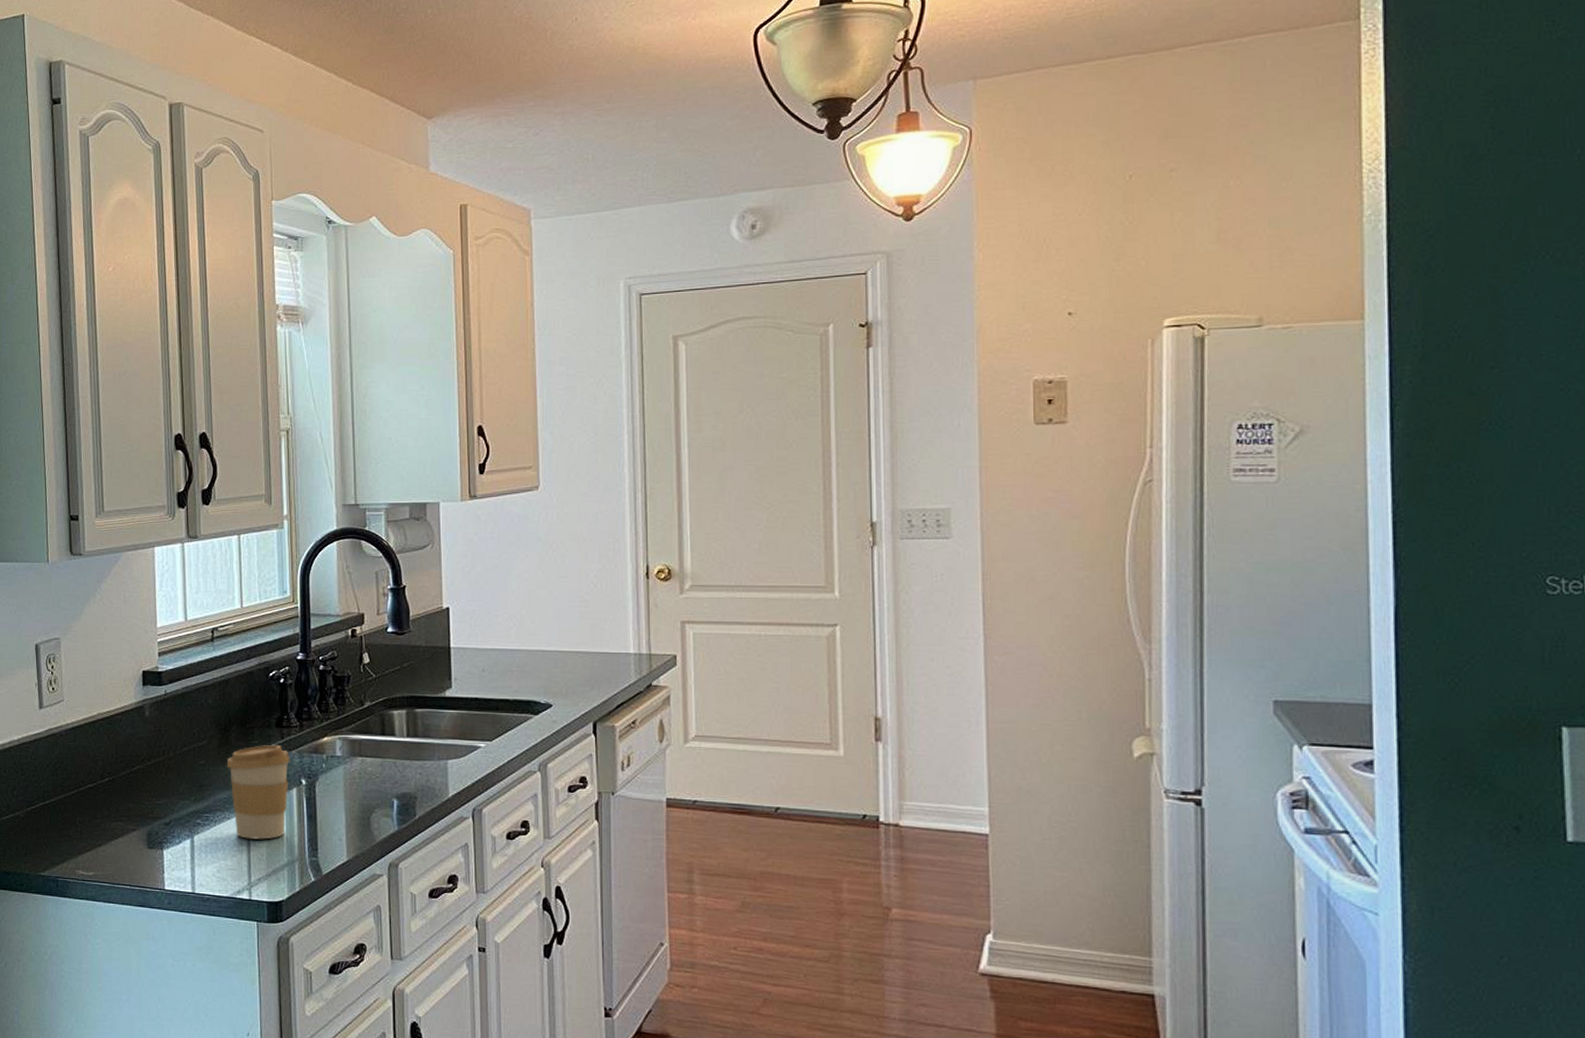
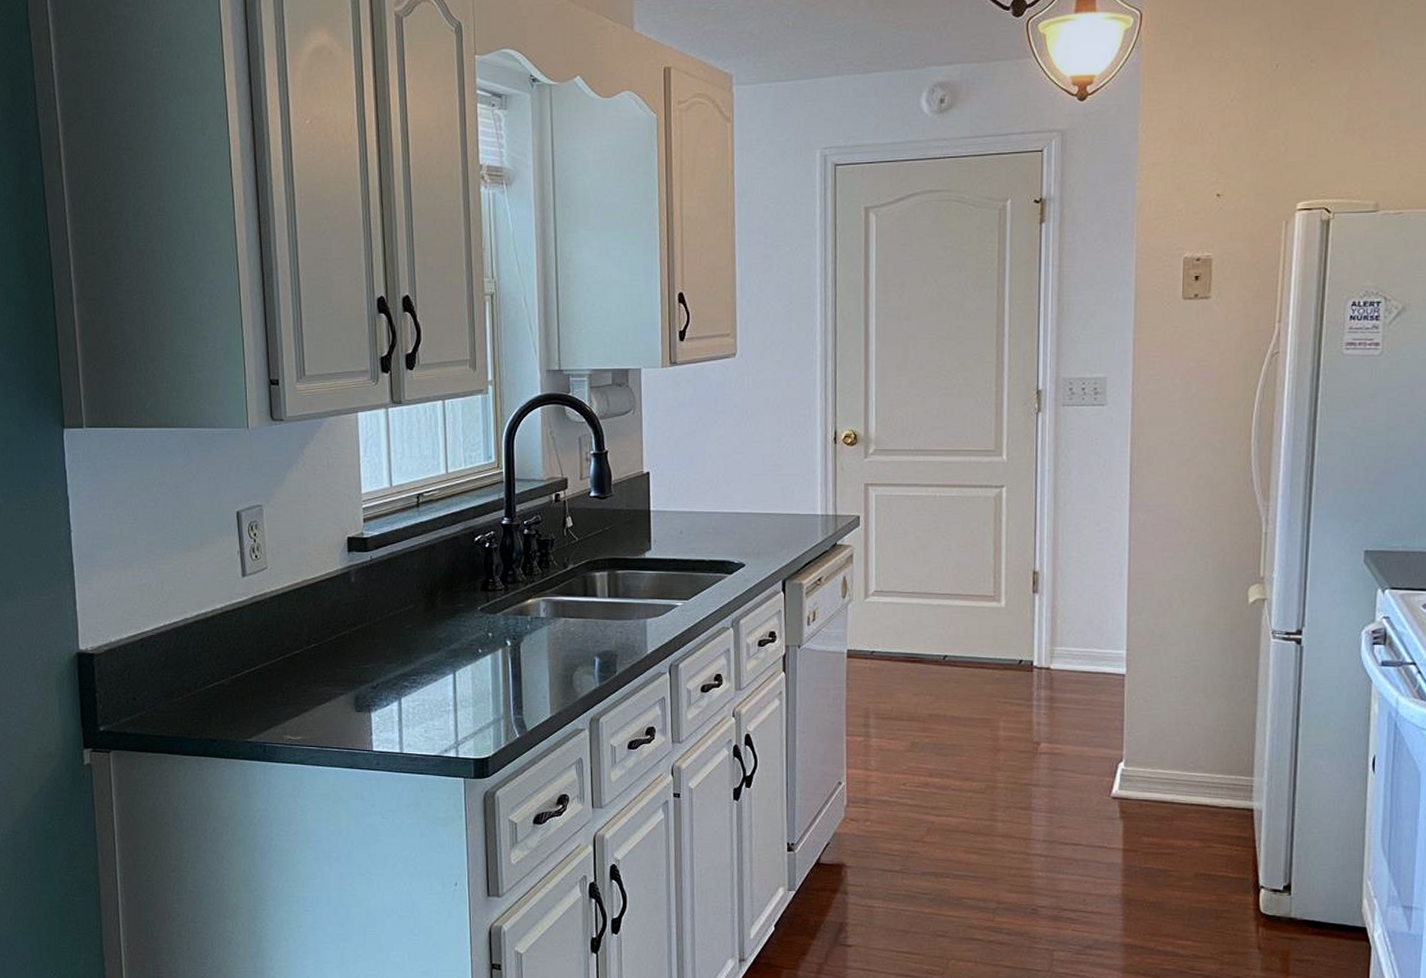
coffee cup: present [226,744,290,840] -> none [433,607,496,700]

